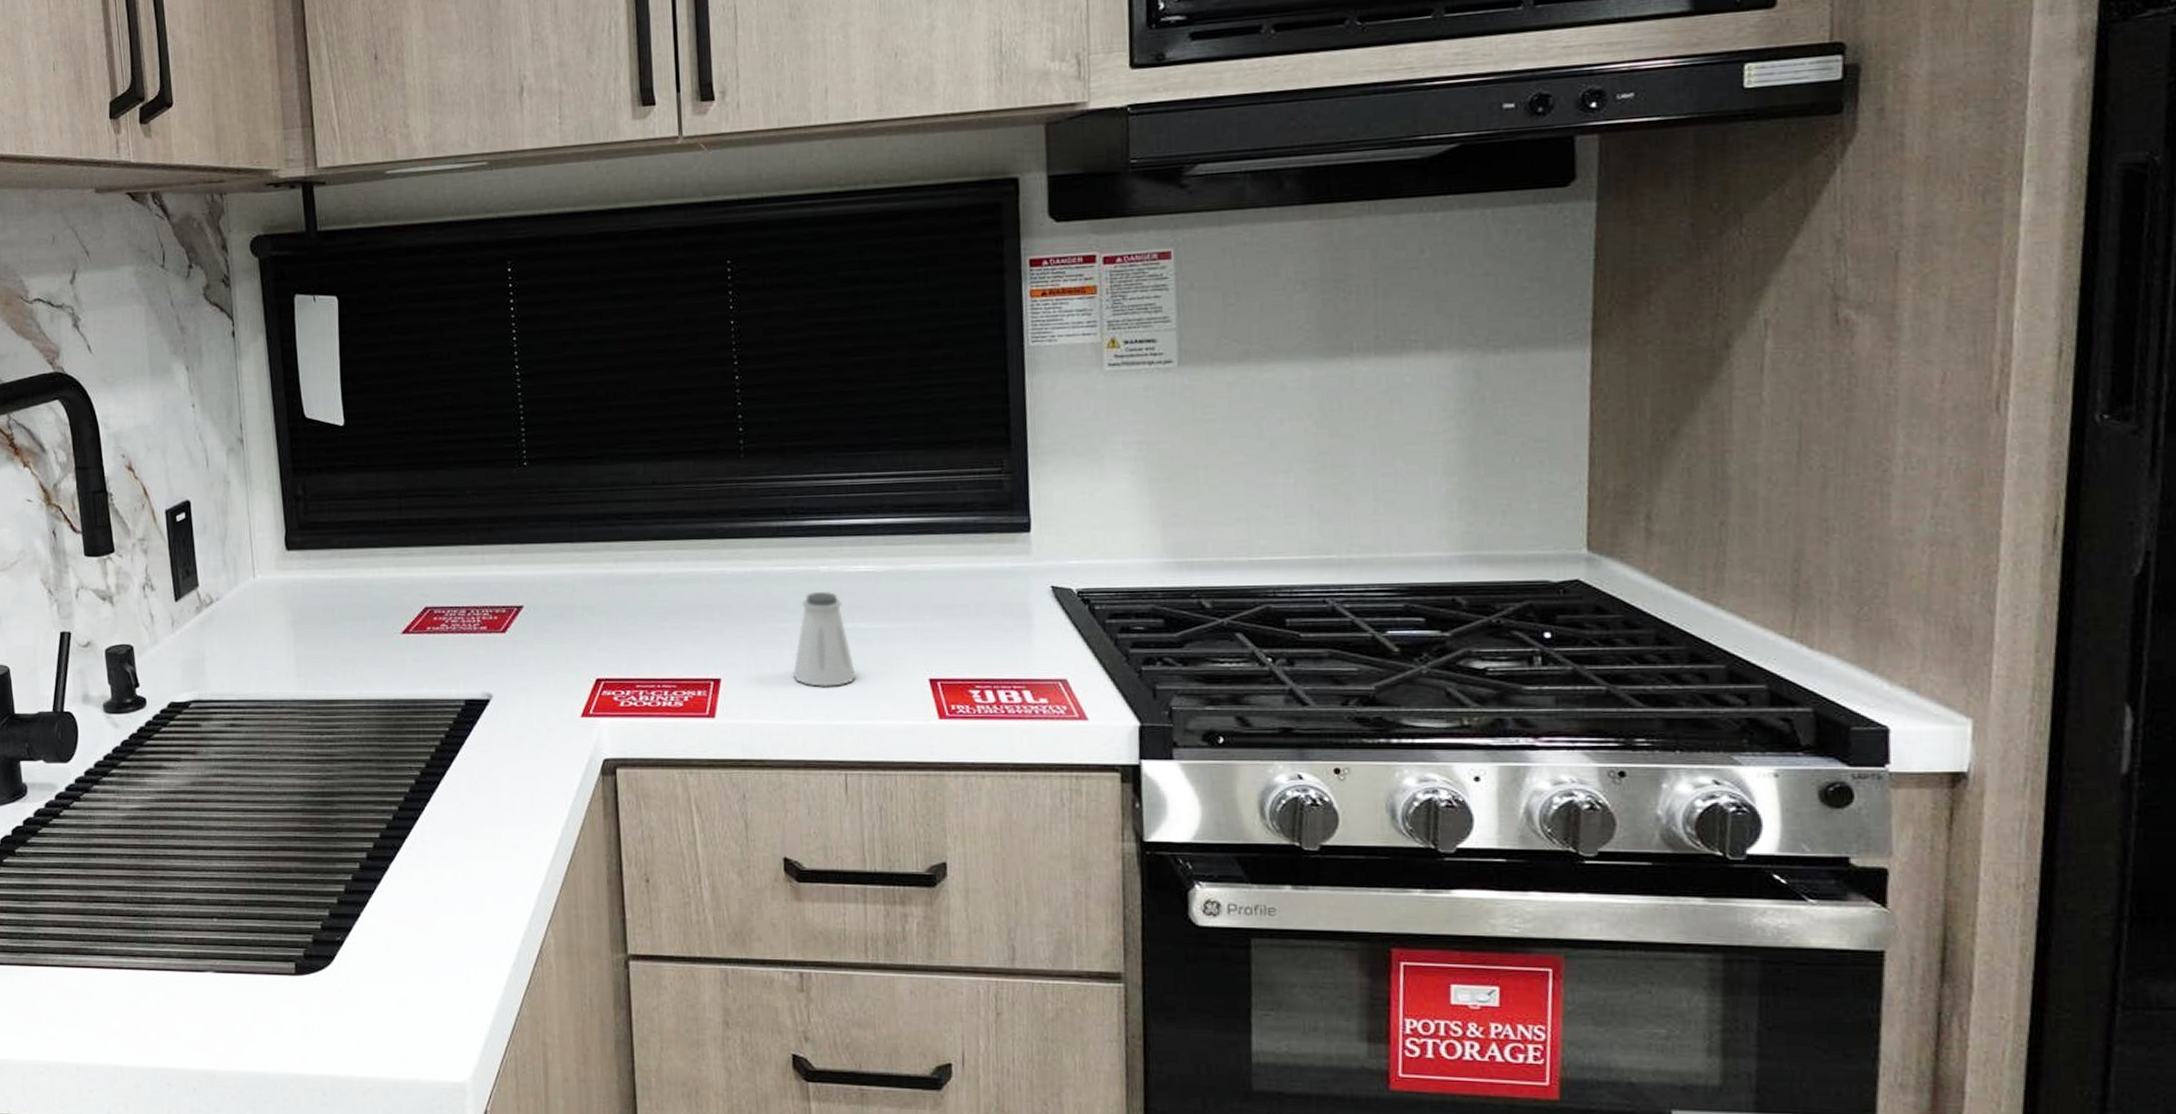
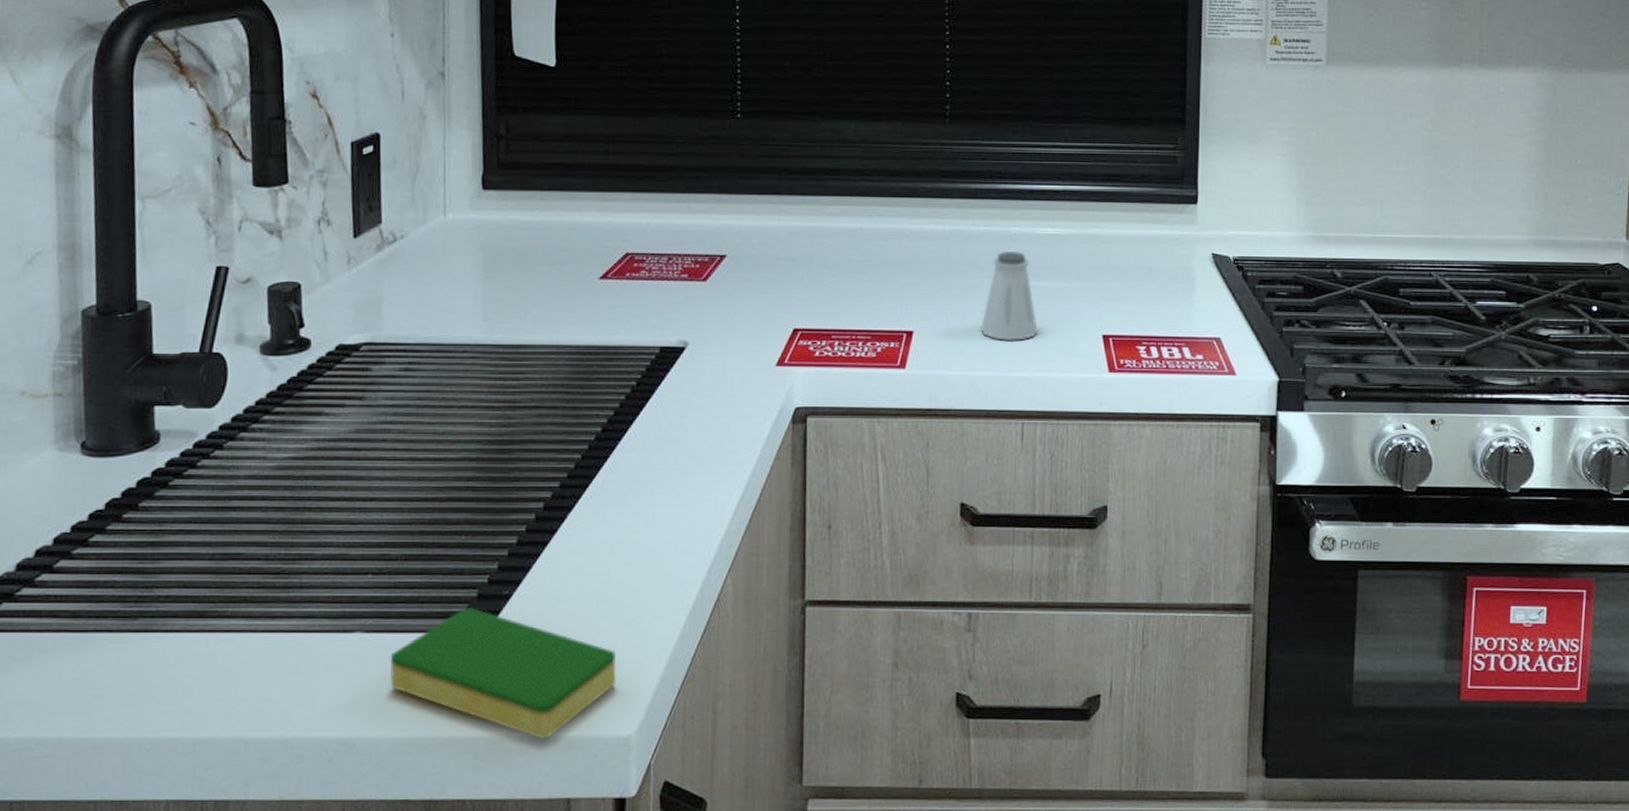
dish sponge: none [239,952,448,1080] -> present [390,608,617,739]

